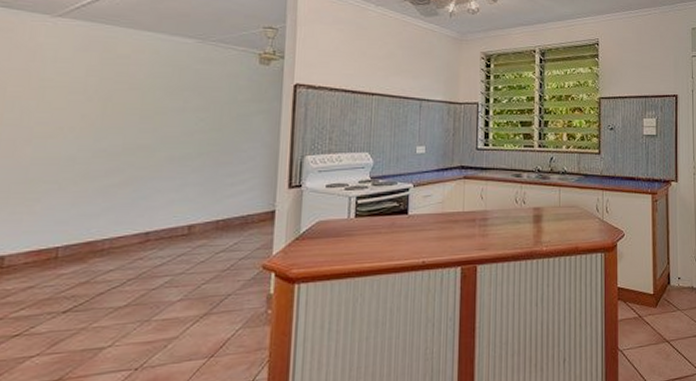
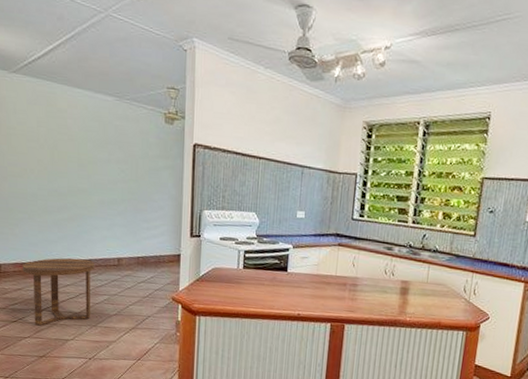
side table: none [40,233,155,336] -> present [23,258,95,326]

